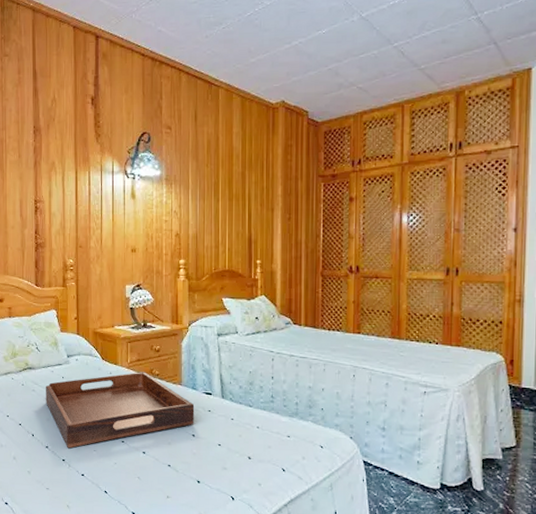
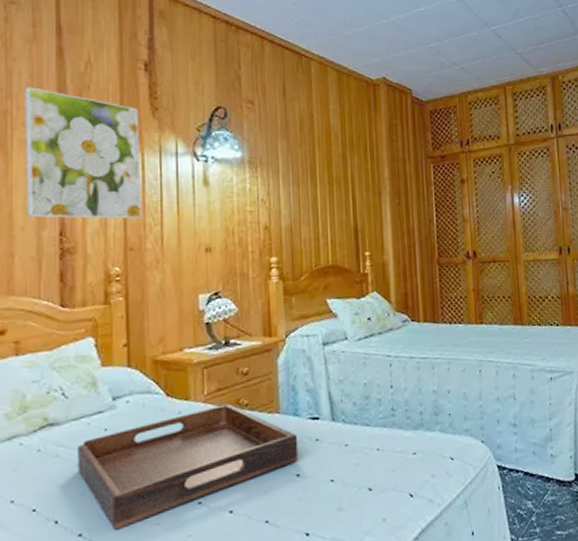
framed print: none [13,120,88,223] -> present [23,87,142,219]

